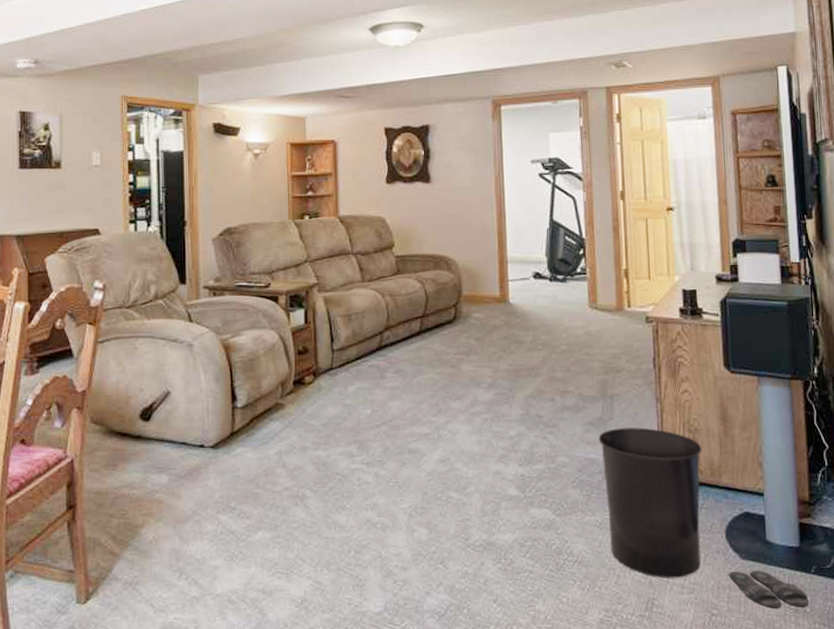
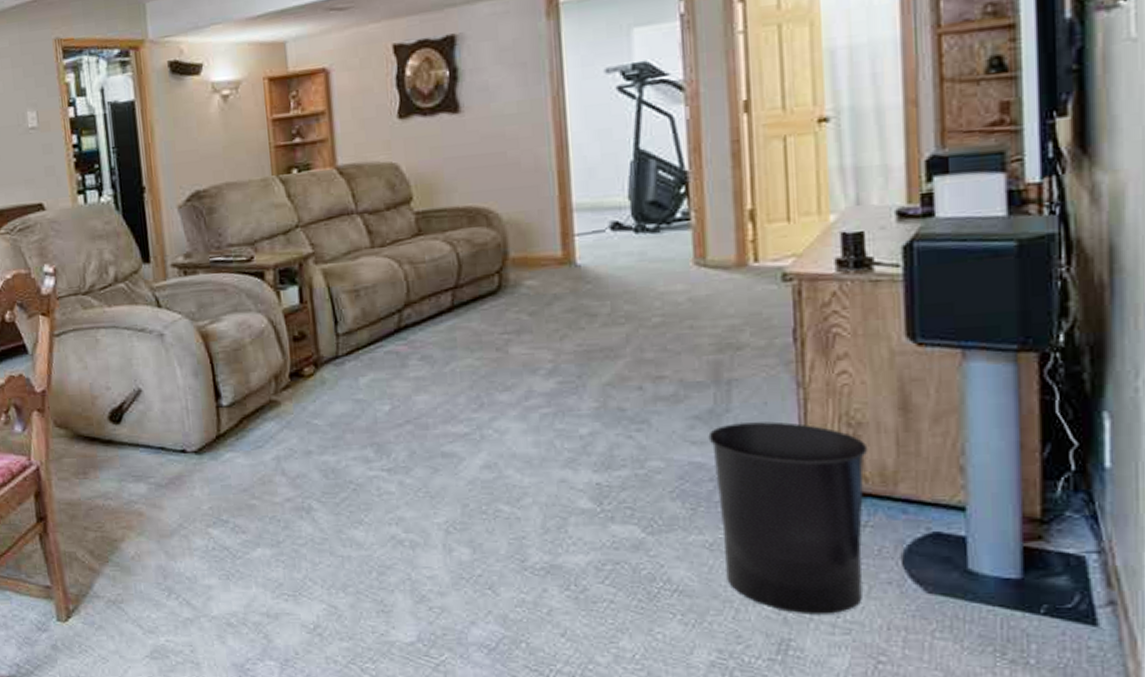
slippers: present [729,570,809,608] -> none [906,608,1034,657]

